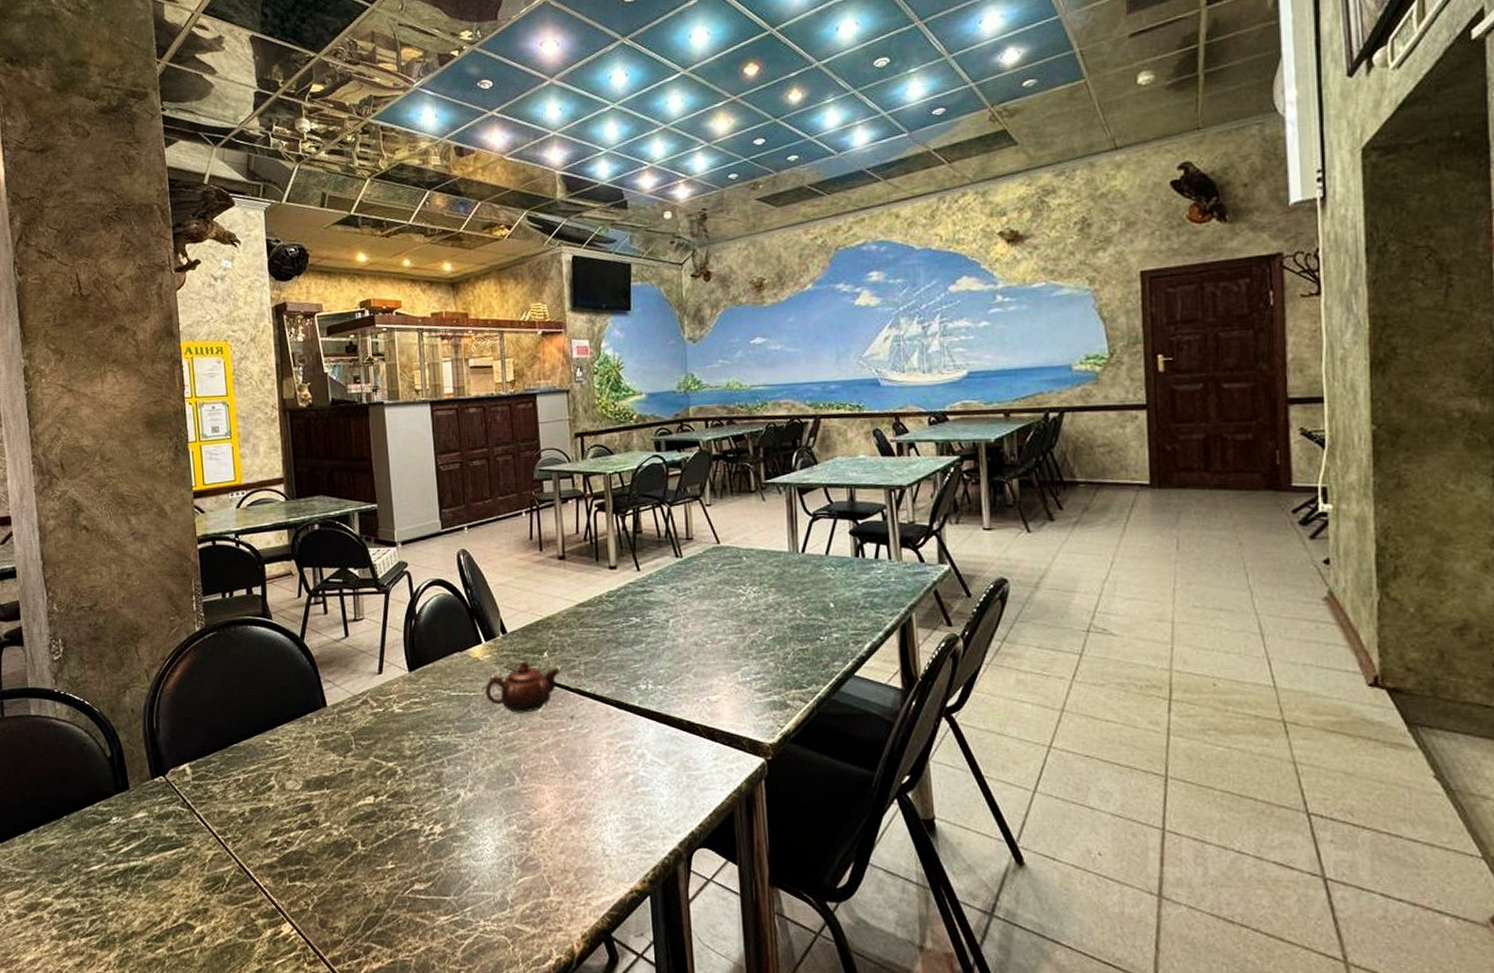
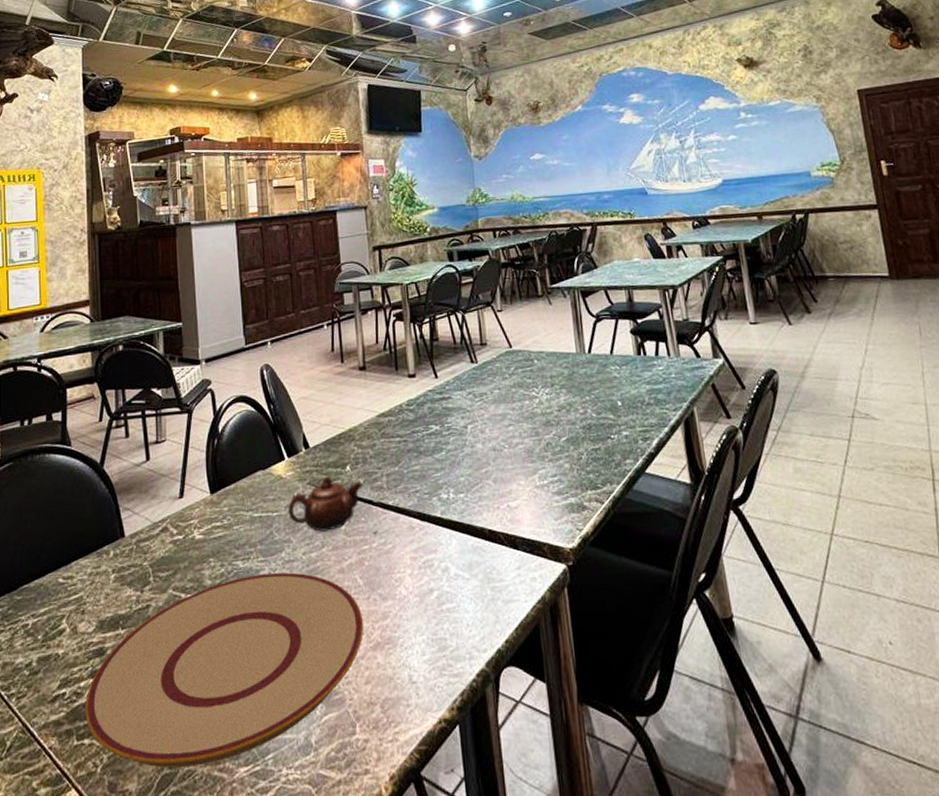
plate: none [295,749,560,912] -> present [85,572,364,768]

